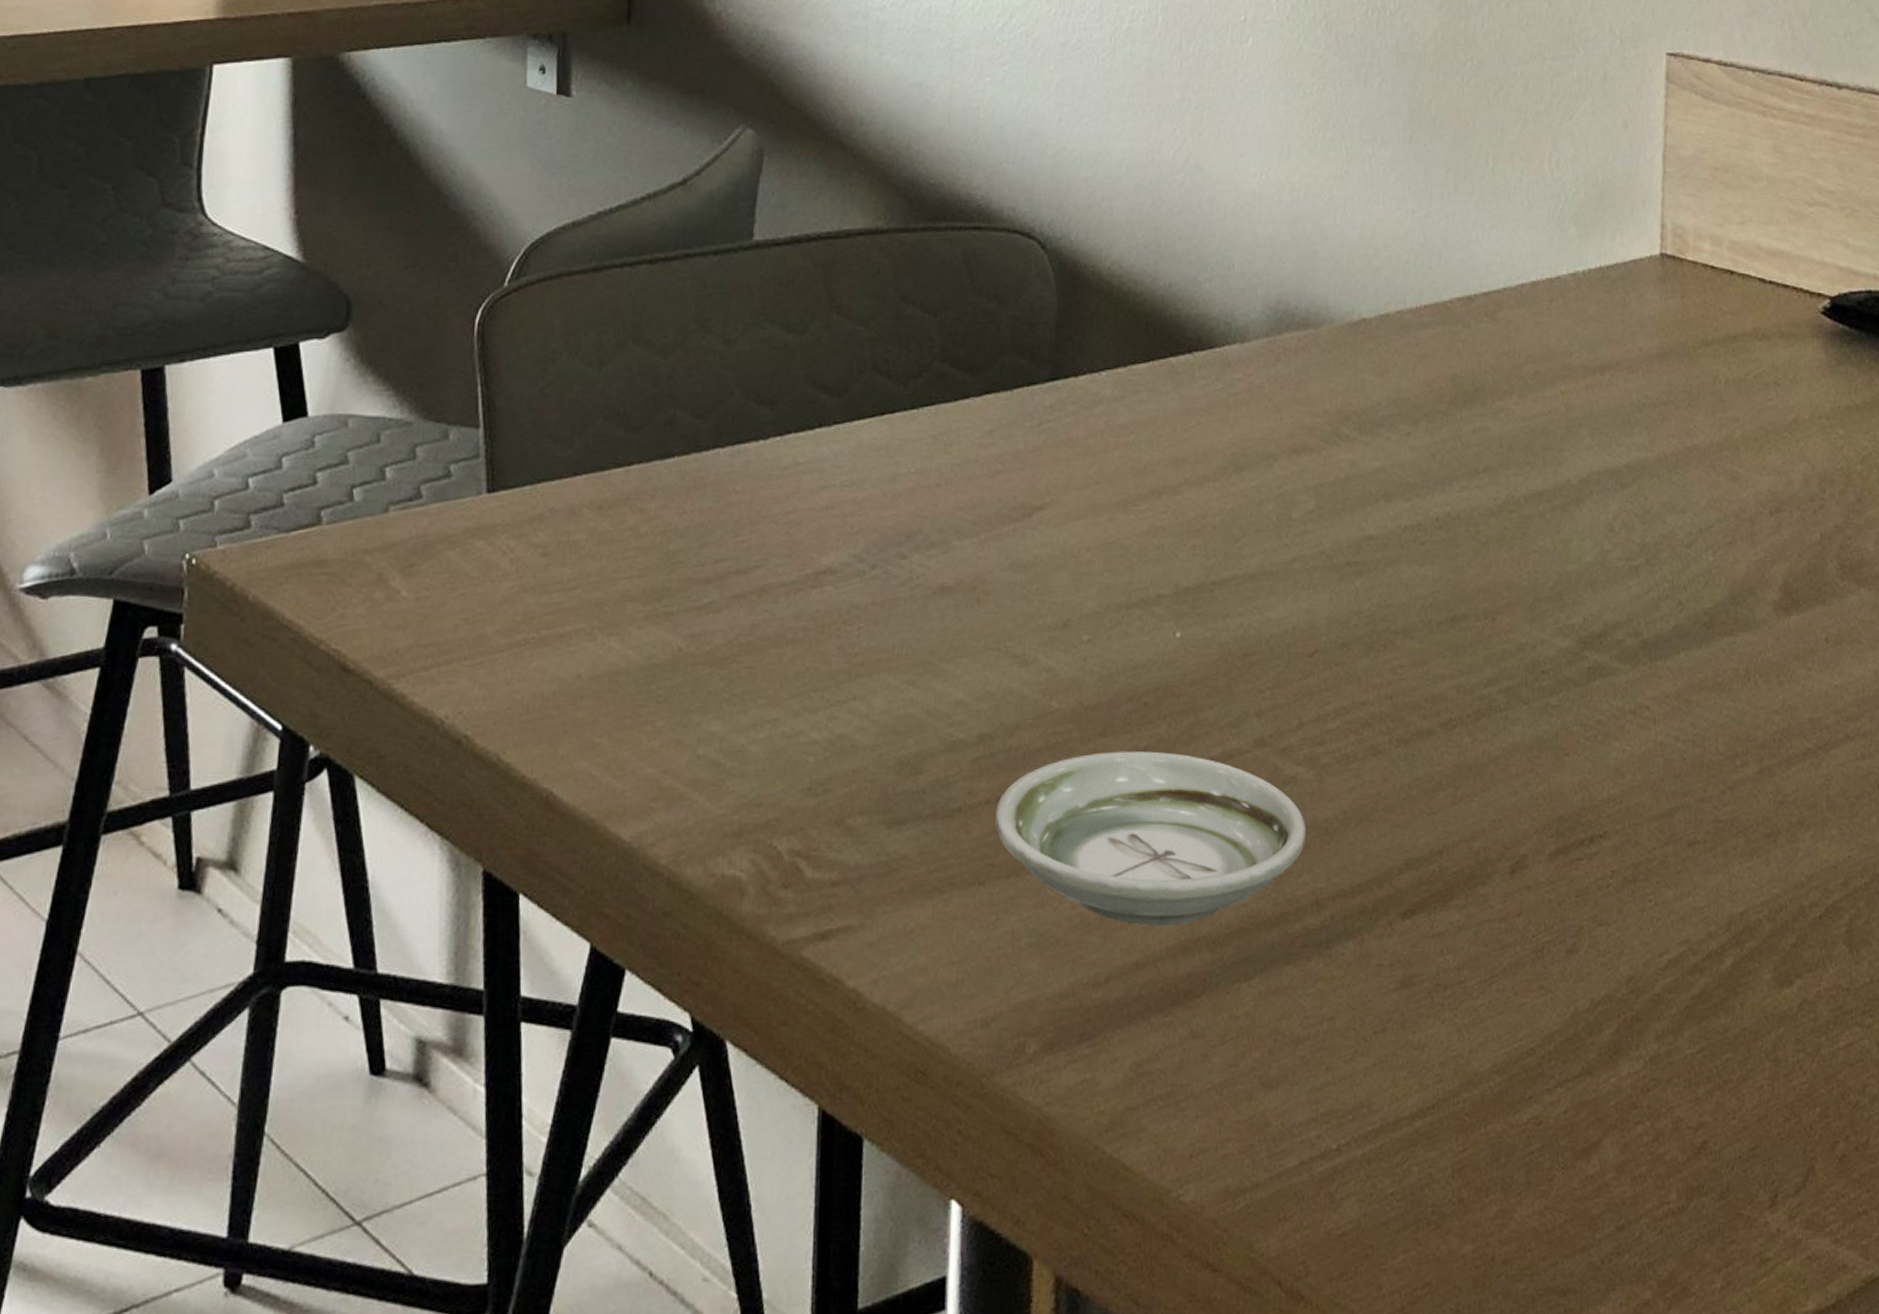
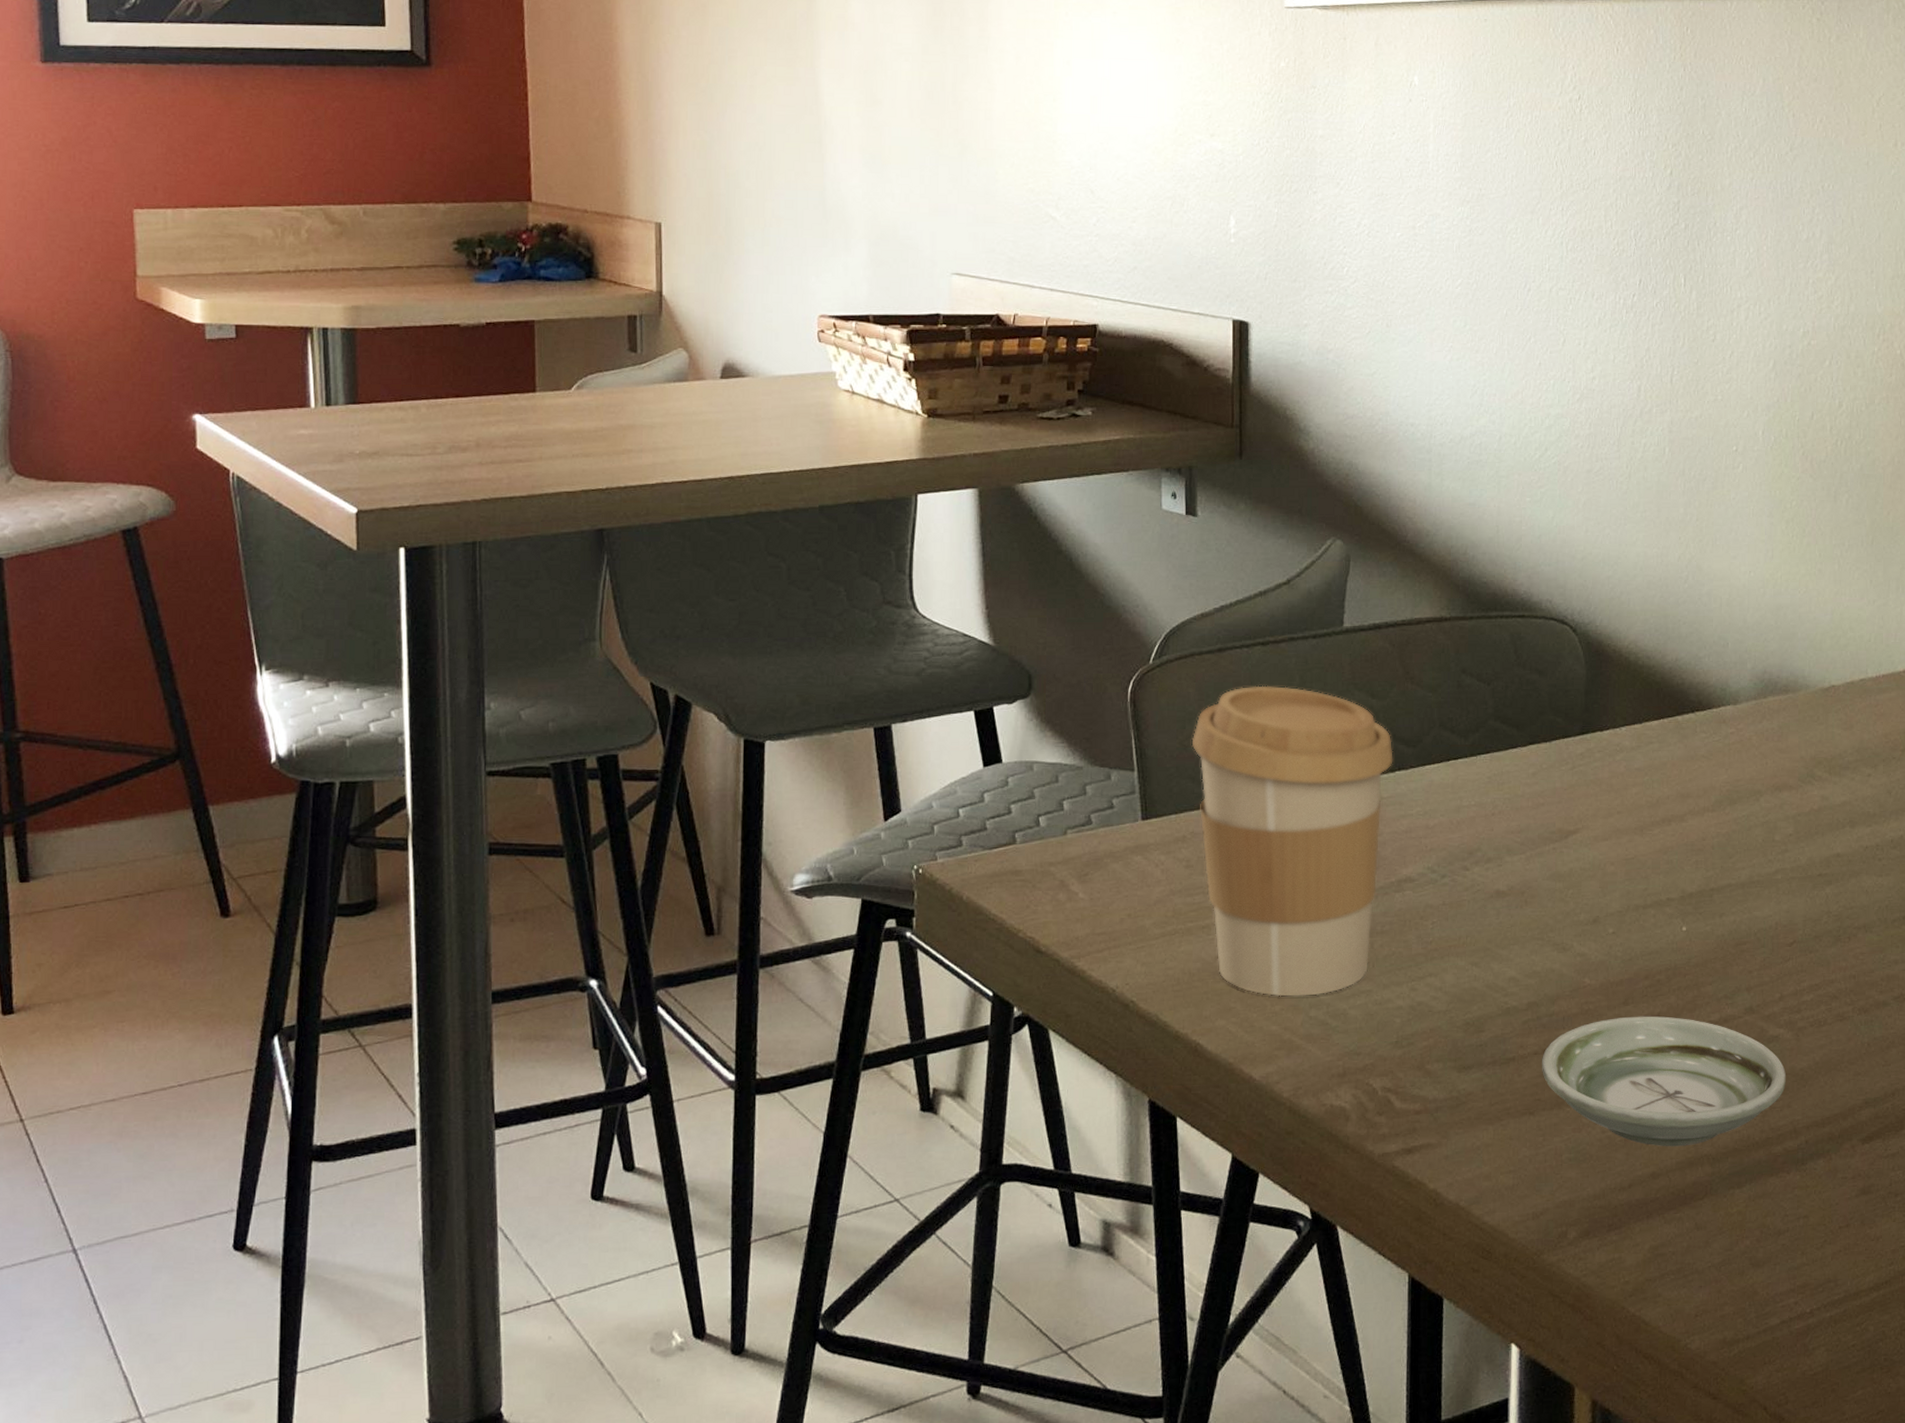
coffee cup: none [554,316,813,729] -> present [1191,685,1393,997]

